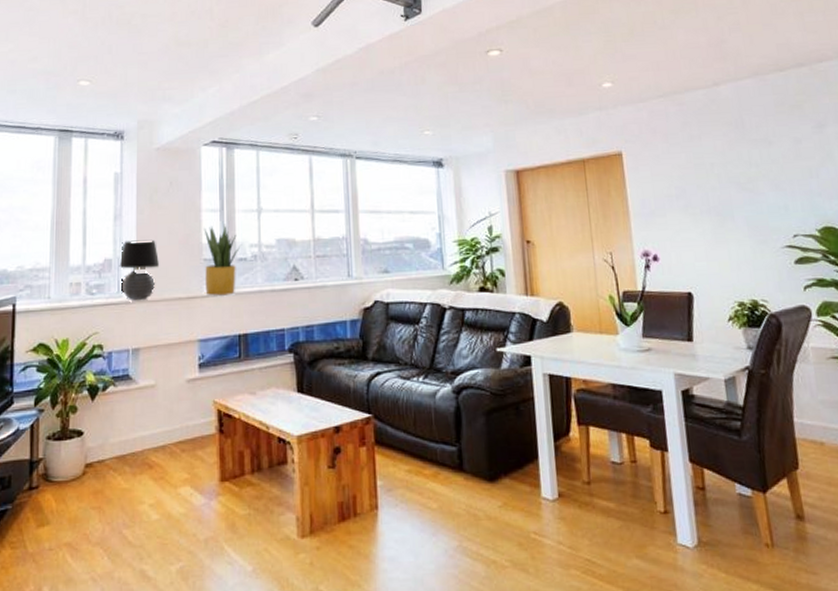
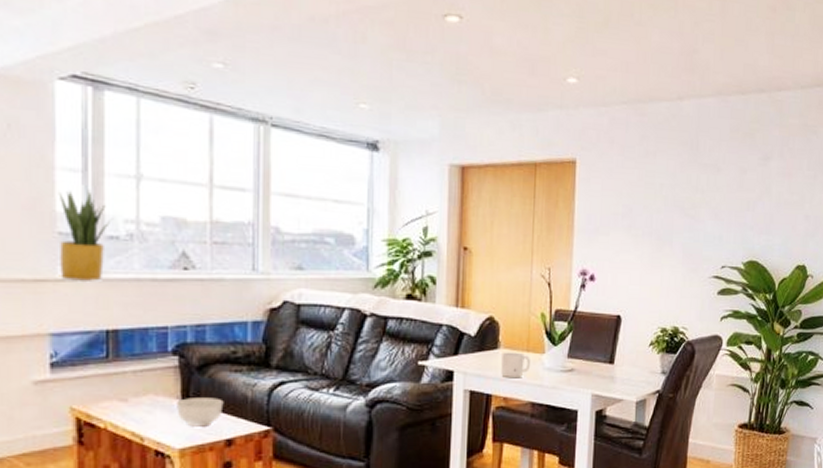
bowl: none [294,389,331,416] -> present [177,397,224,427]
mug: none [574,334,606,361] -> present [500,352,531,379]

